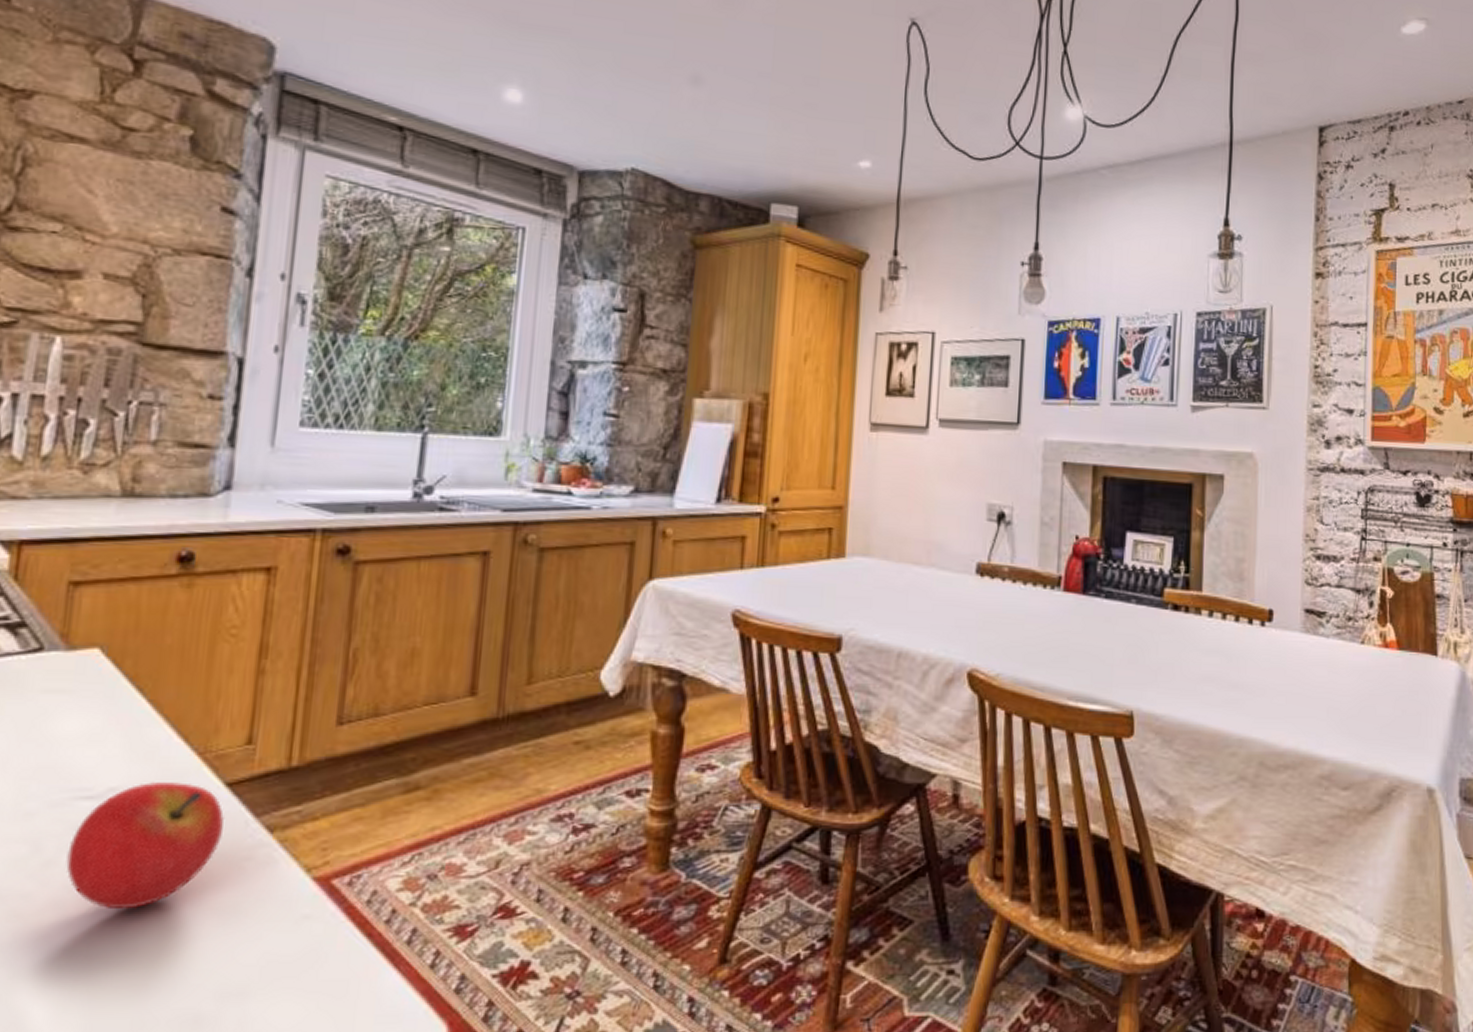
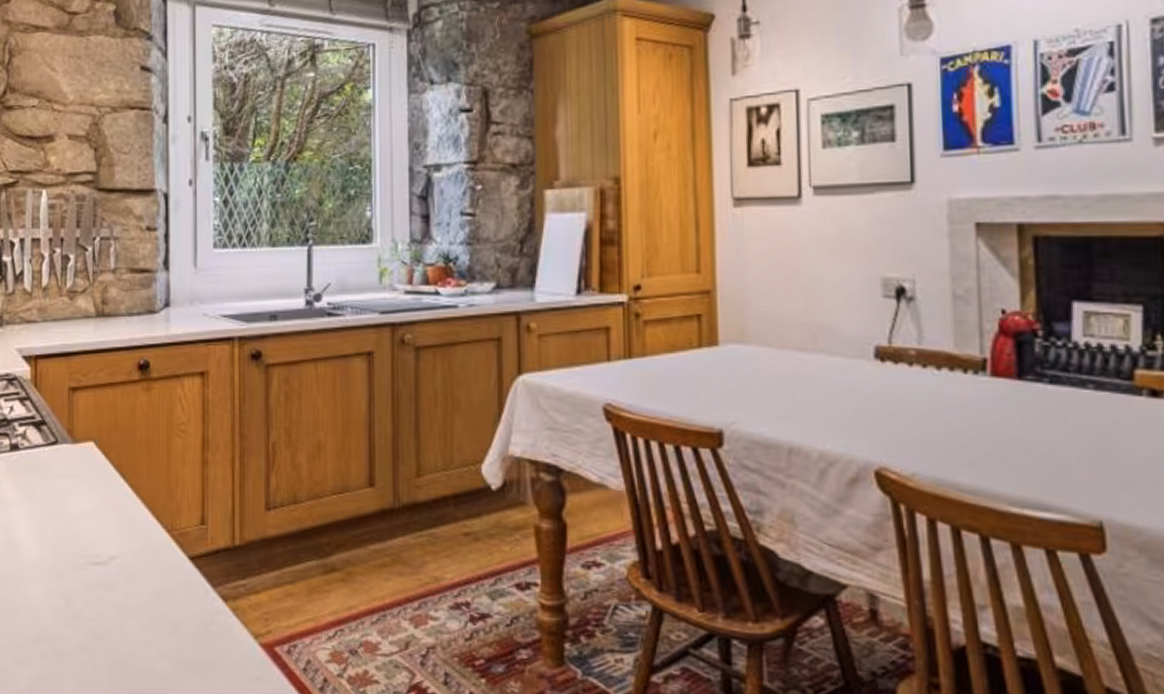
fruit: present [66,782,226,910] -> none [88,553,192,658]

